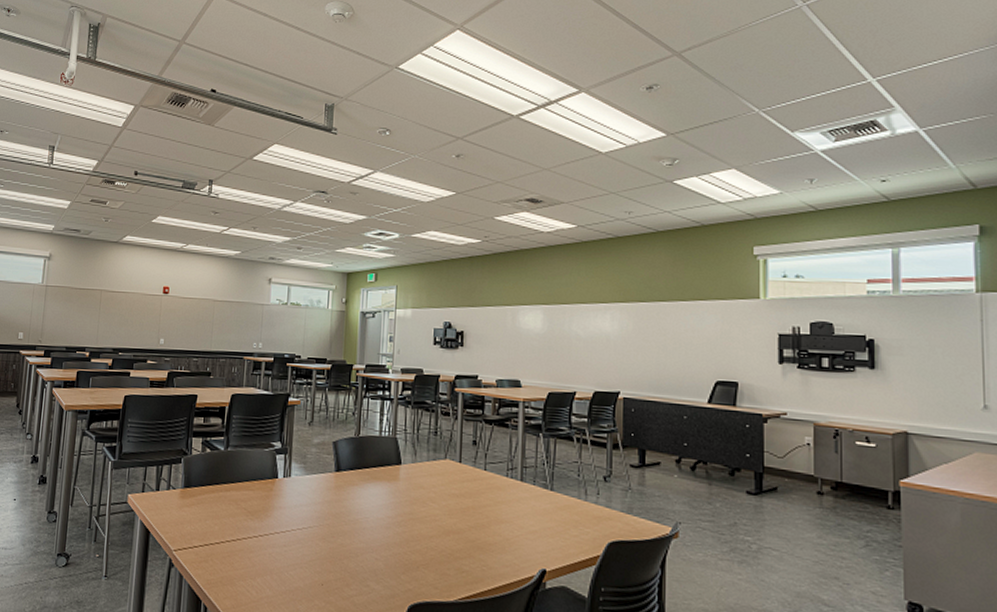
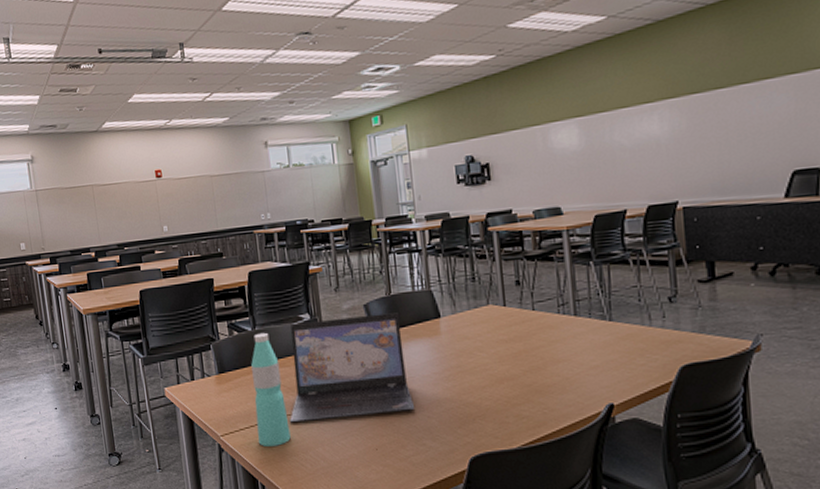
water bottle: none [209,453,245,569] -> present [251,332,291,446]
laptop: none [244,449,365,551] -> present [290,313,416,423]

